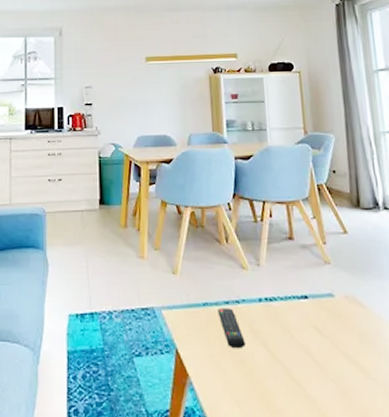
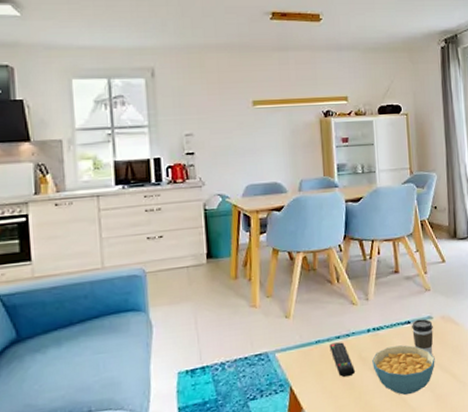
cereal bowl: none [264,322,339,383] -> present [372,345,435,396]
coffee cup: none [309,295,336,339] -> present [412,319,434,355]

